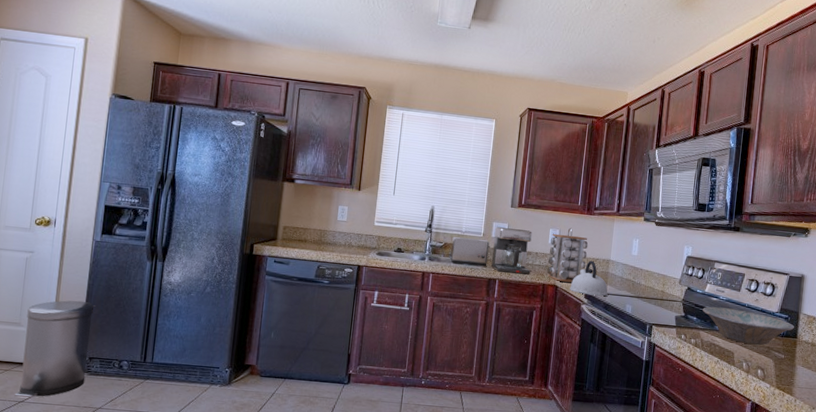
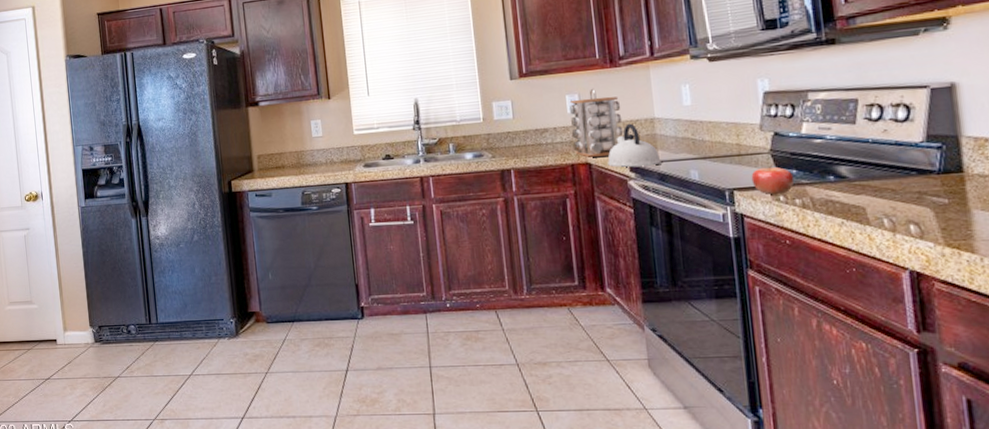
pedal bin: present [14,300,96,398] -> none [35,269,100,374]
toaster: present [450,236,490,267] -> none [447,124,496,160]
coffee maker: present [491,227,532,276] -> none [496,103,552,161]
fruit: none [666,310,694,334] -> present [751,163,795,195]
bowl: present [703,306,794,346] -> none [803,148,956,193]

